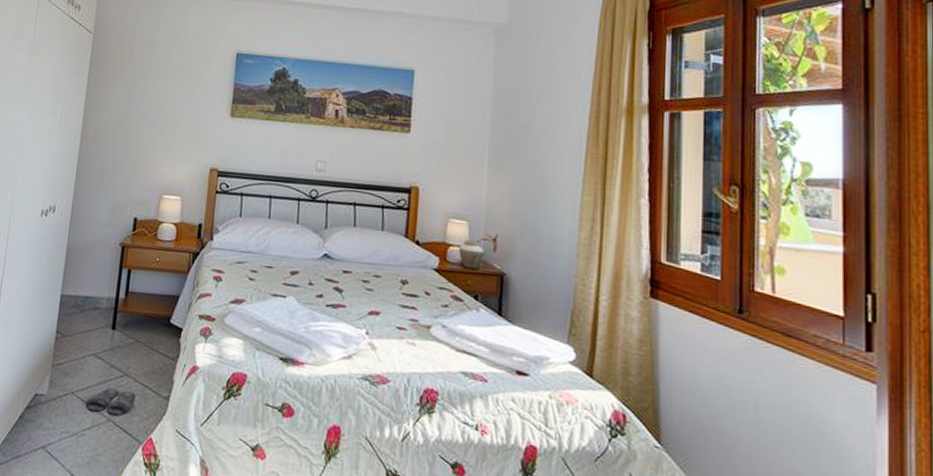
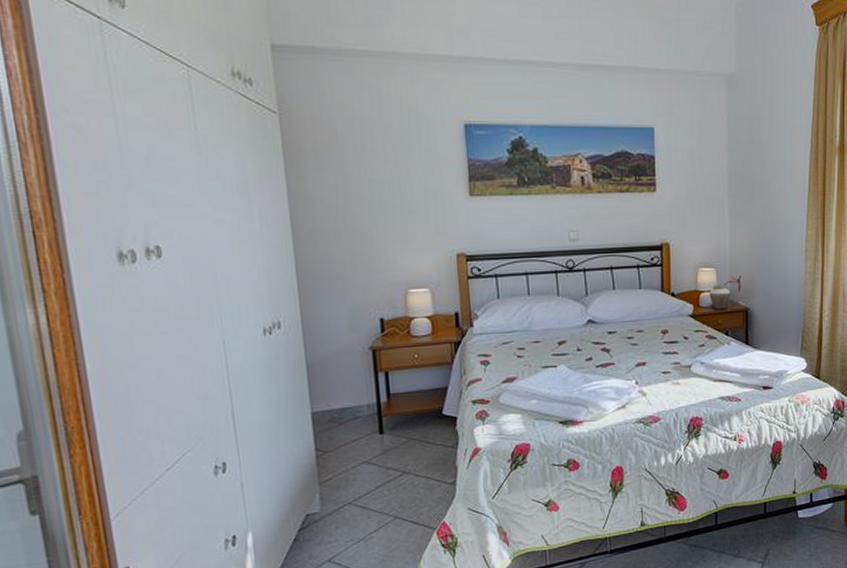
slippers: present [86,388,136,416] -> none [368,486,421,515]

